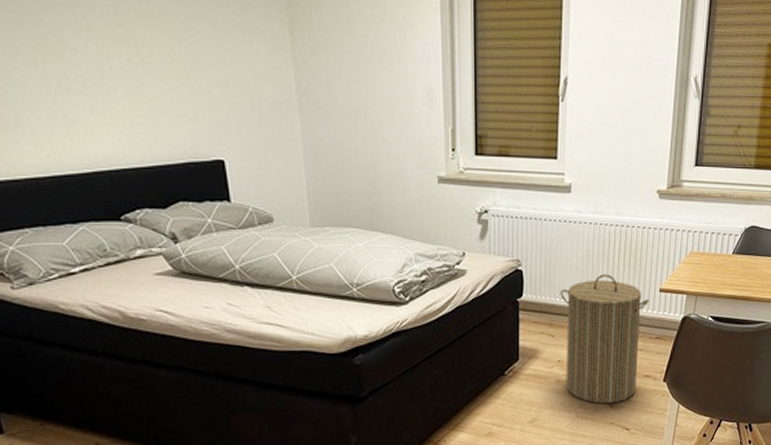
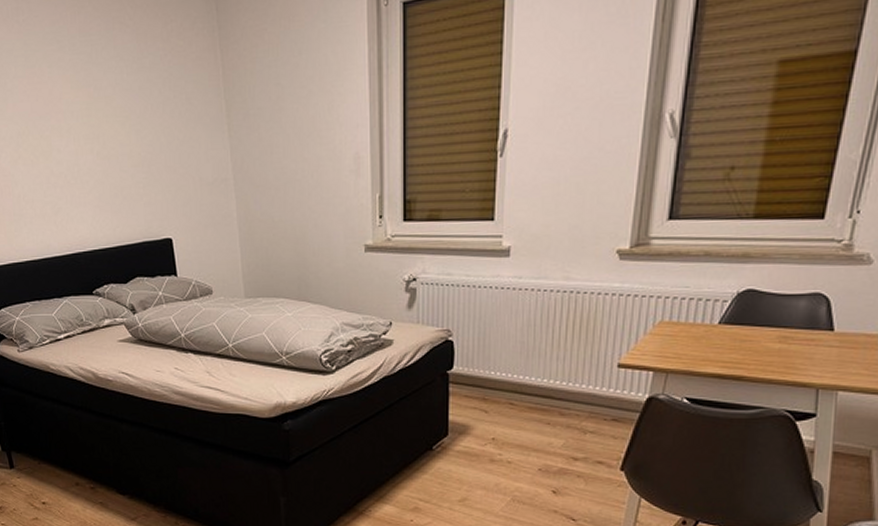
laundry hamper: present [560,273,649,404] -> none [495,345,604,490]

